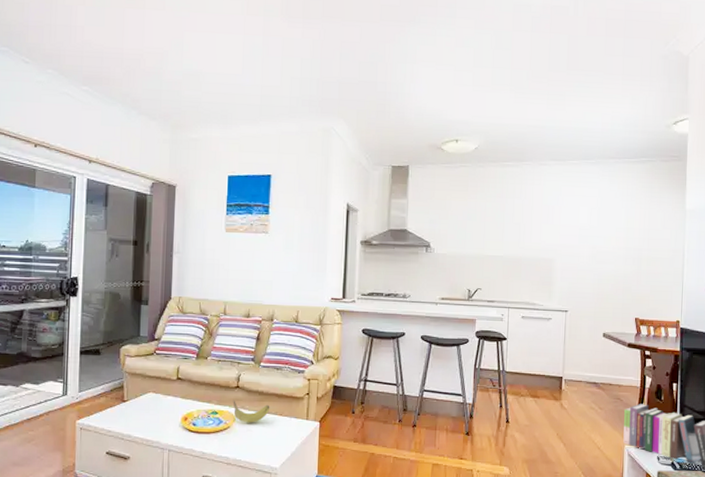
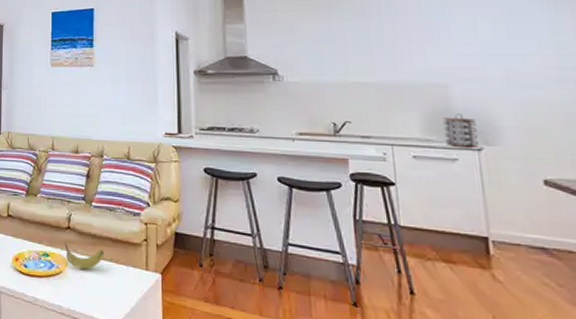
spice rack: none [544,283,567,310] -> present [443,114,479,149]

